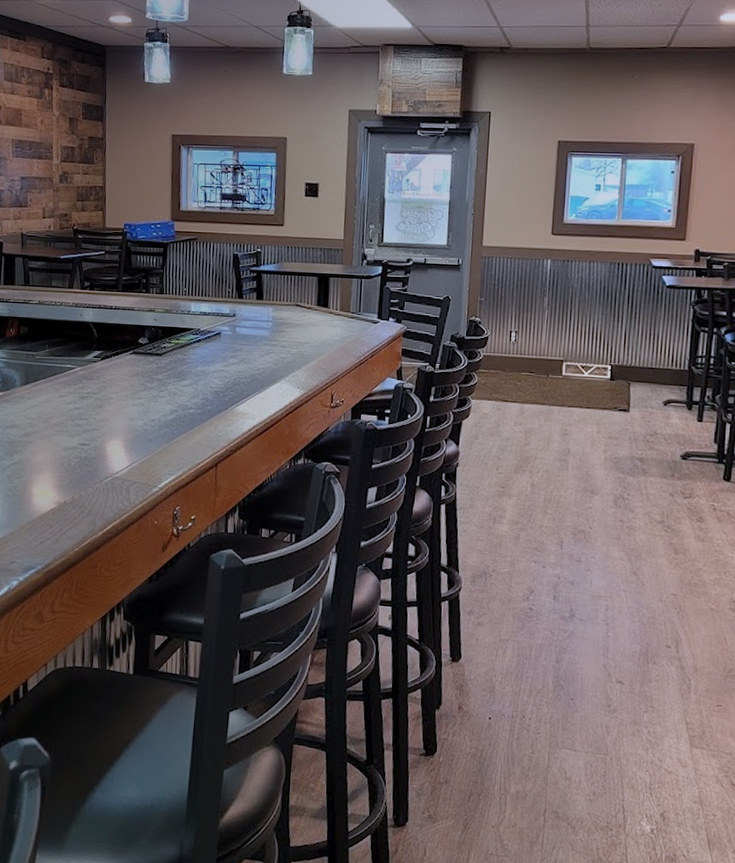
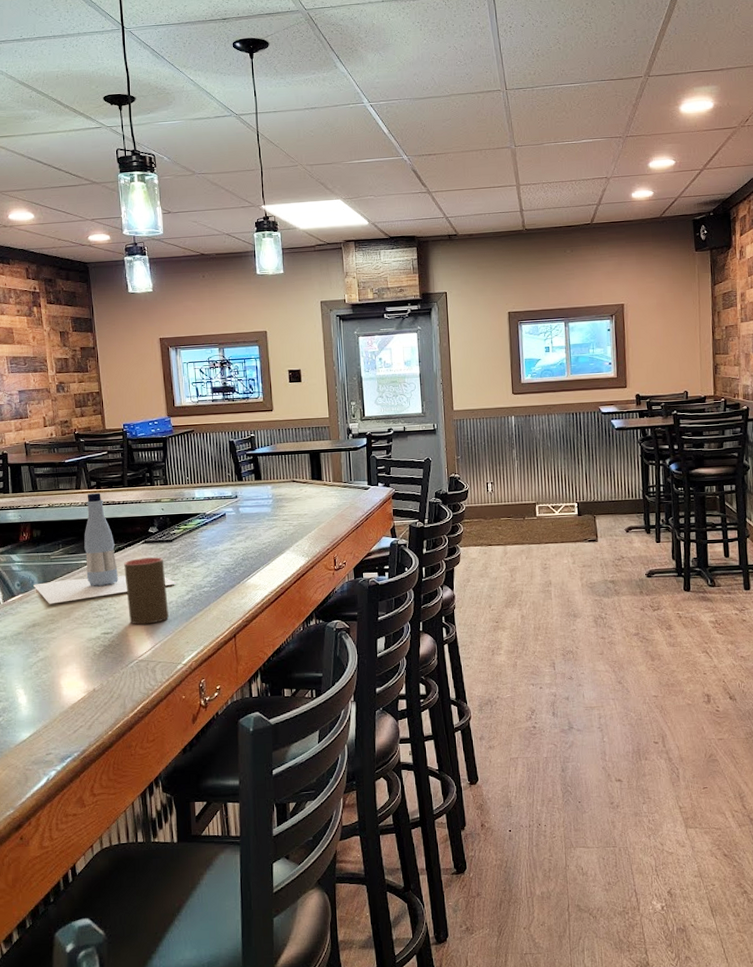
bottle: none [15,294,162,407] -> present [33,492,177,604]
cup: none [108,369,151,441] -> present [124,557,169,625]

